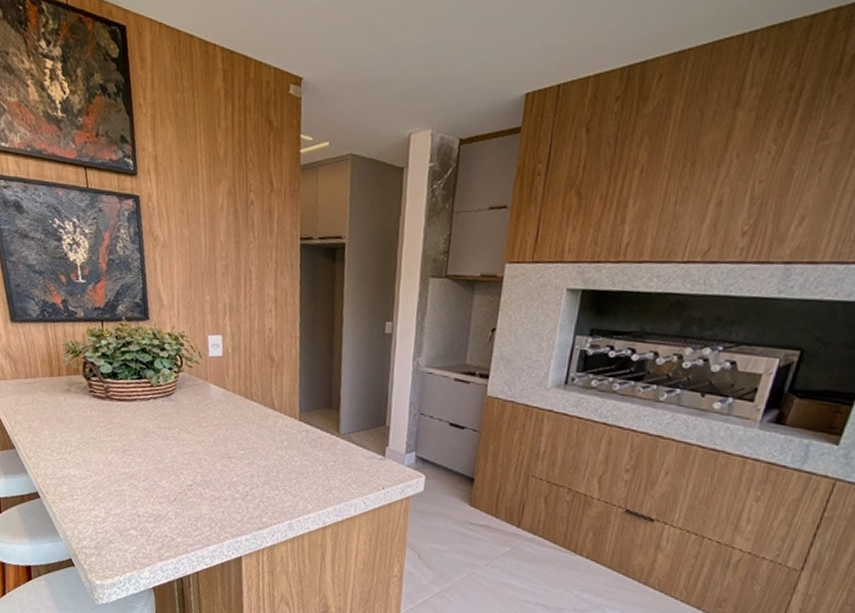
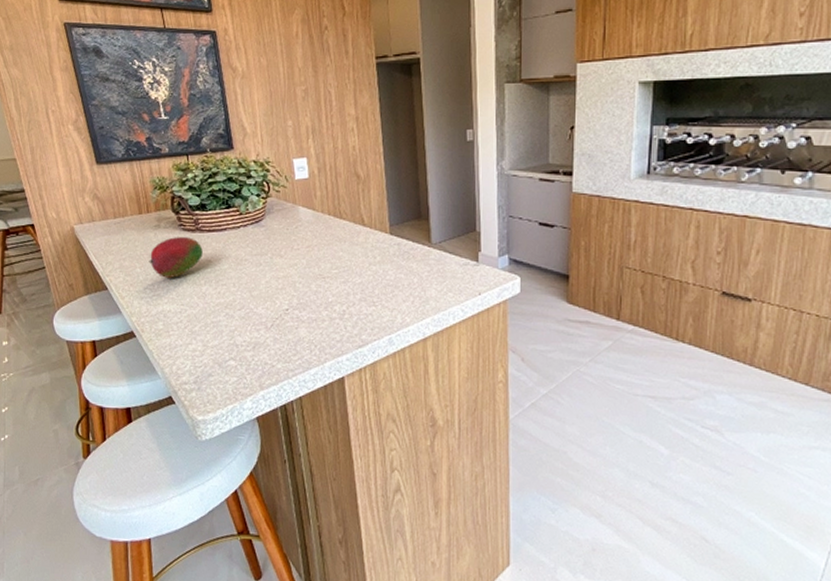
fruit: none [57,402,112,444] -> present [148,237,203,278]

